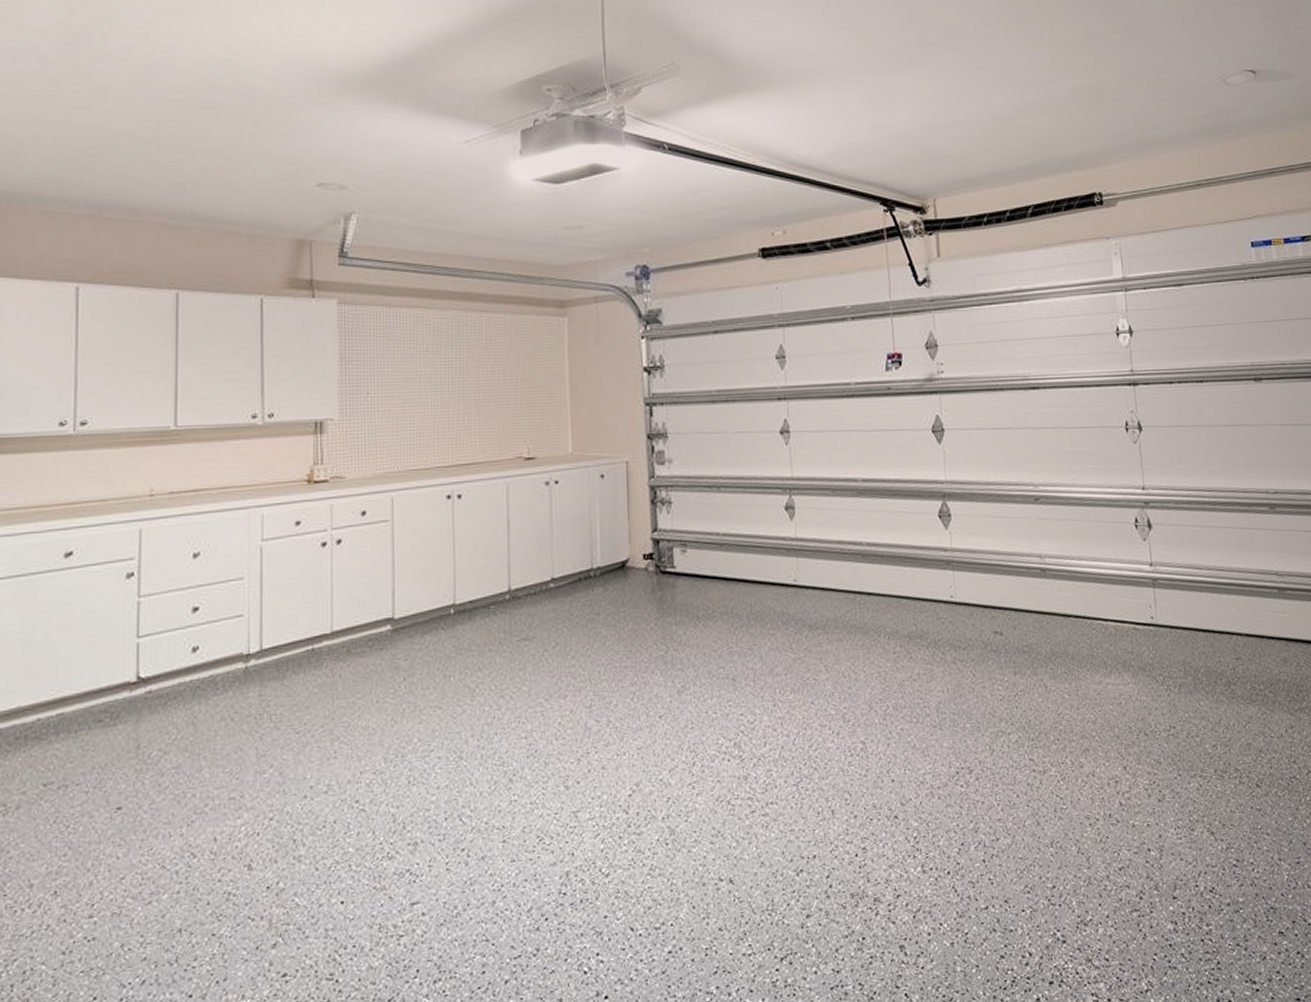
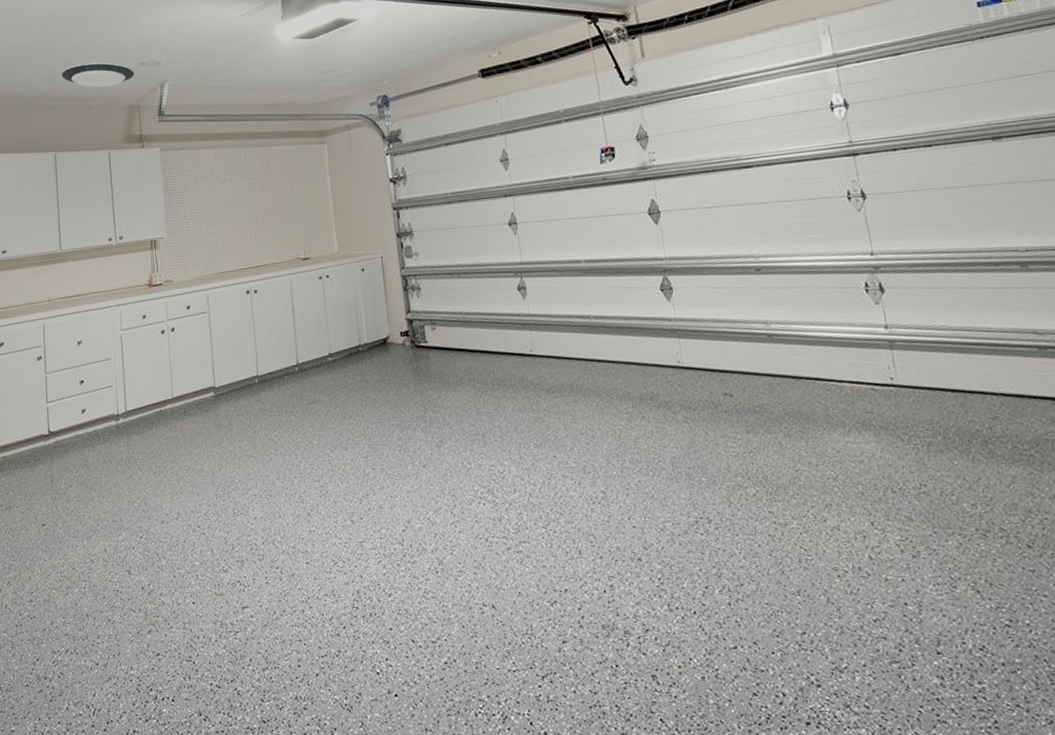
ceiling light: none [195,173,308,210] -> present [61,62,135,88]

